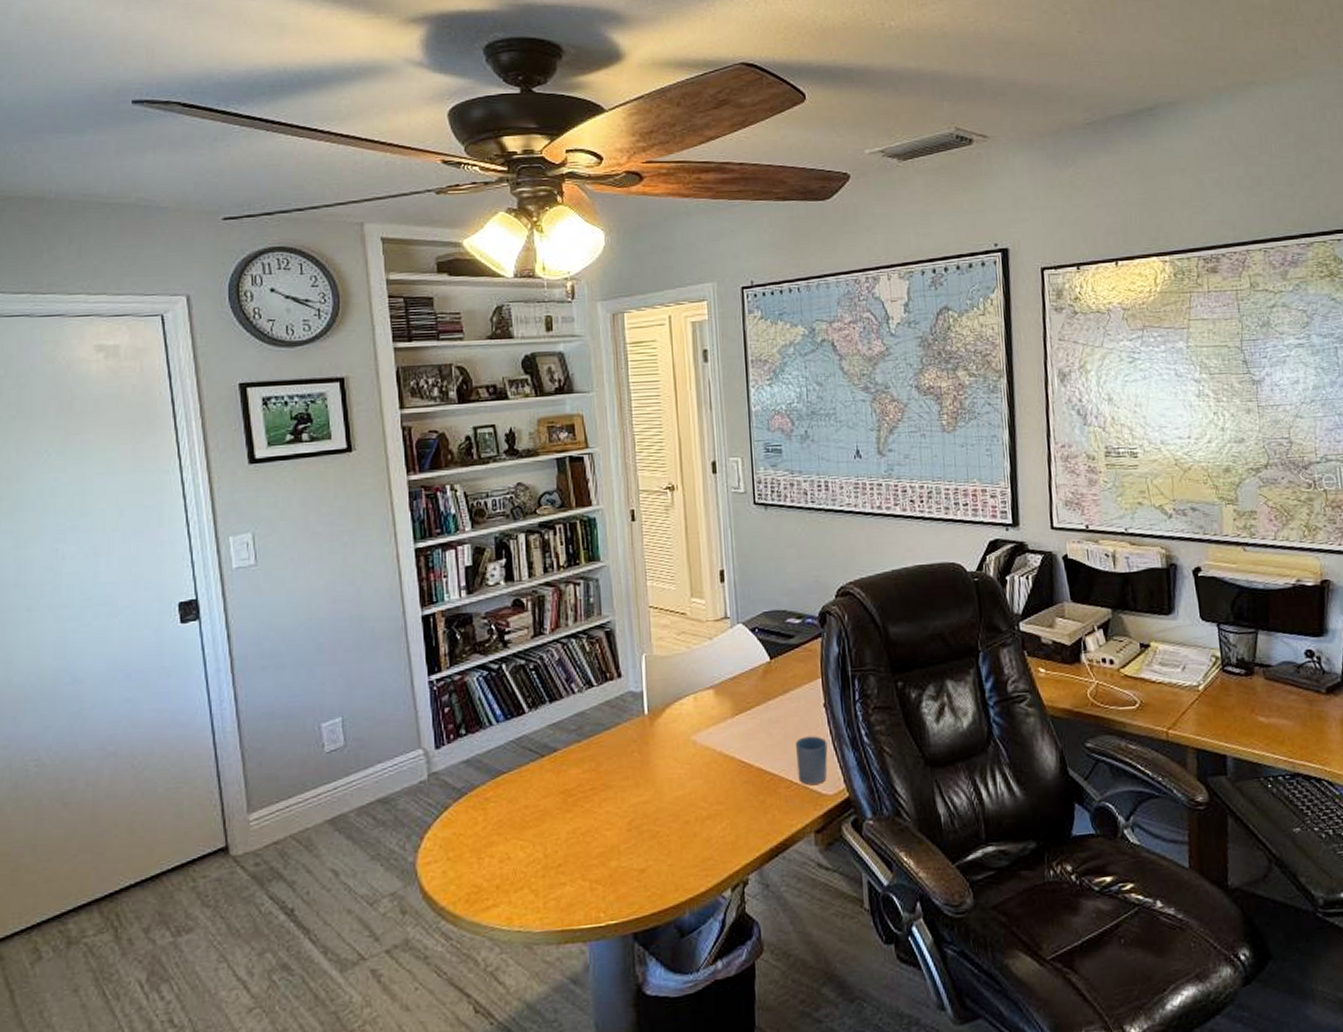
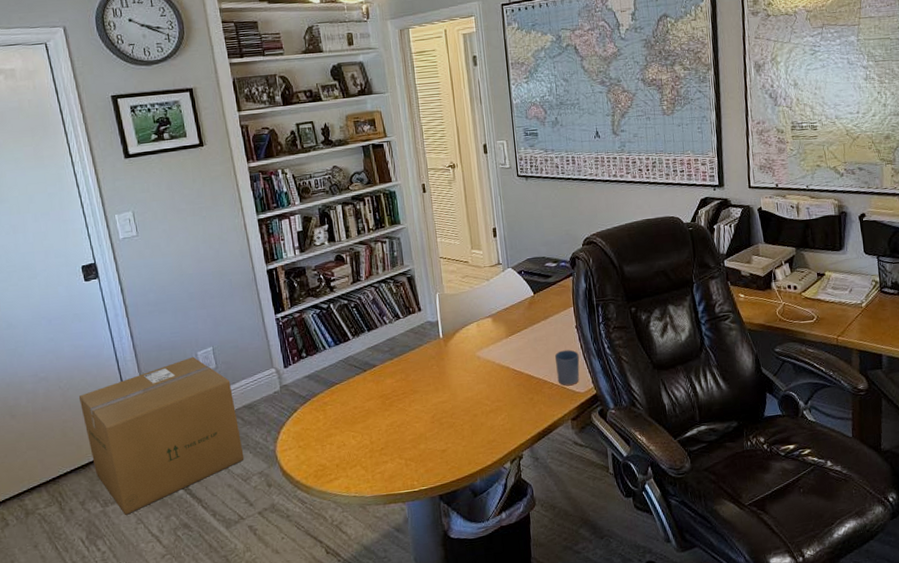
box: none [156,729,373,949] -> present [78,356,244,515]

